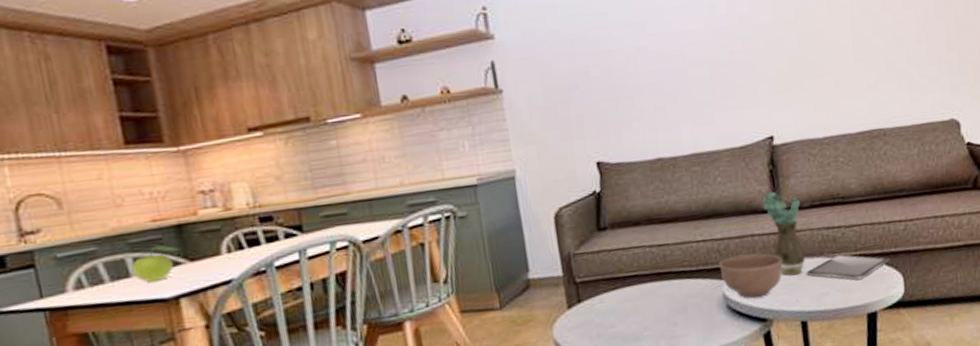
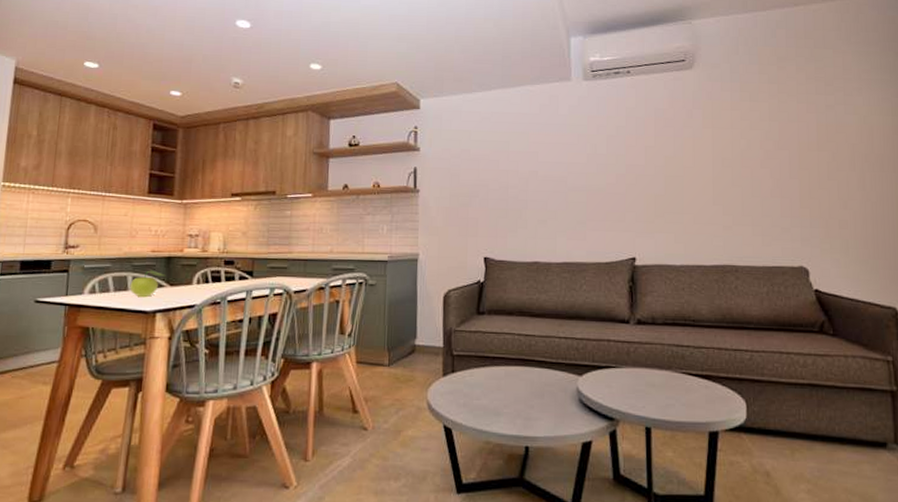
bowl: present [719,253,783,298] -> none [576,356,634,397]
vase: present [760,190,806,276] -> none [619,302,655,383]
tablet: present [806,254,890,281] -> none [654,371,734,399]

